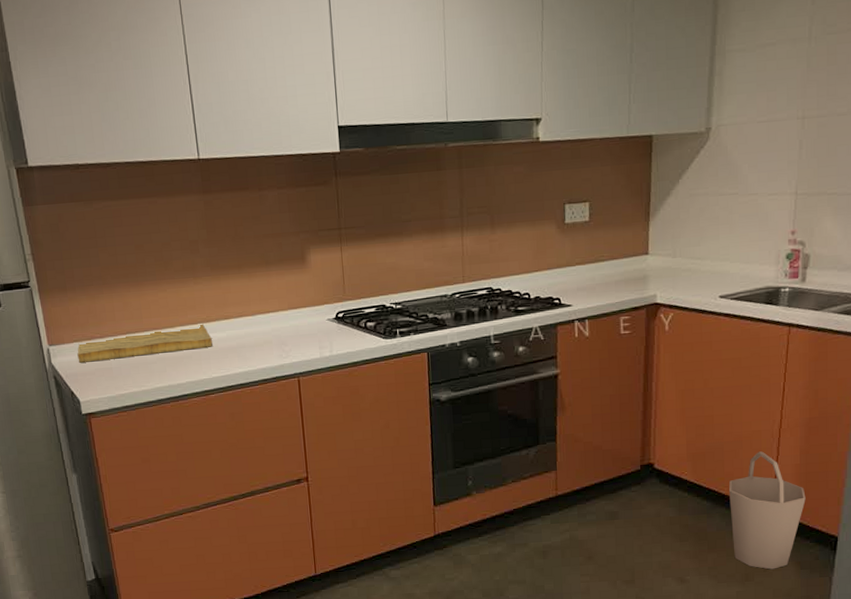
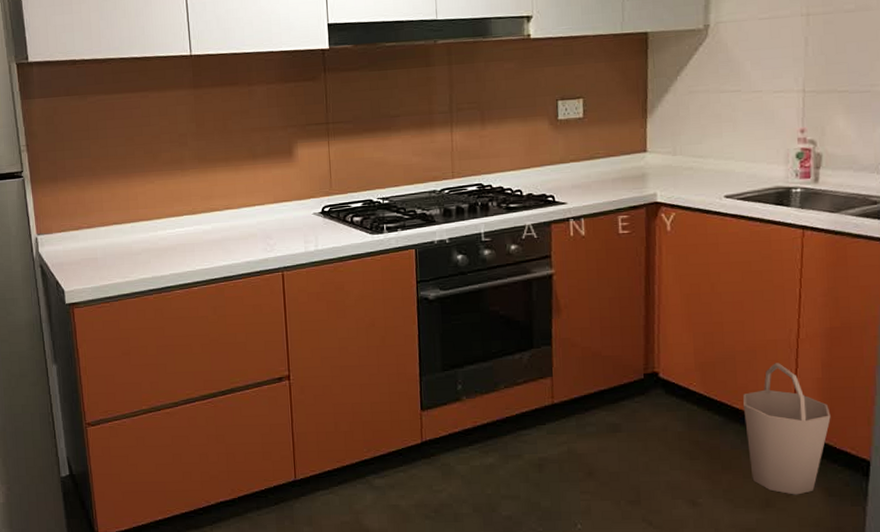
cutting board: present [77,324,213,363] -> none [64,216,197,252]

